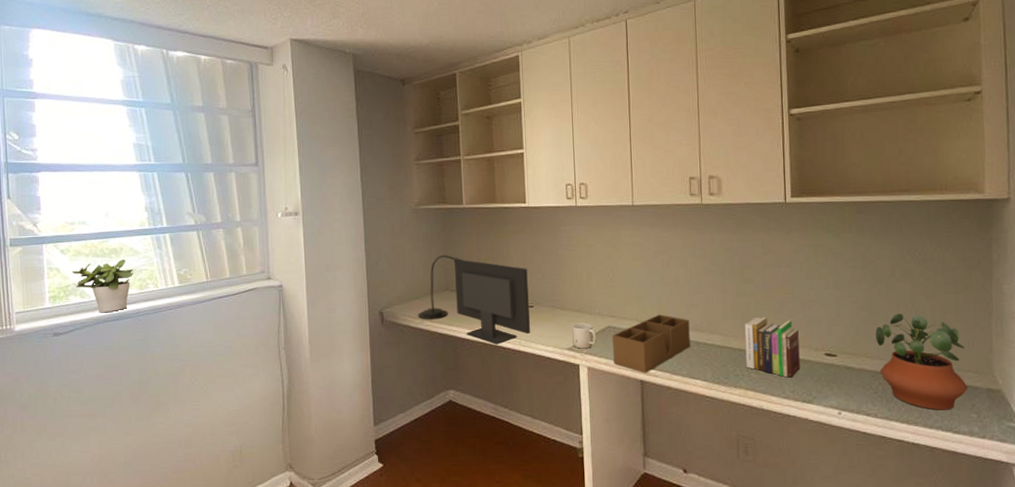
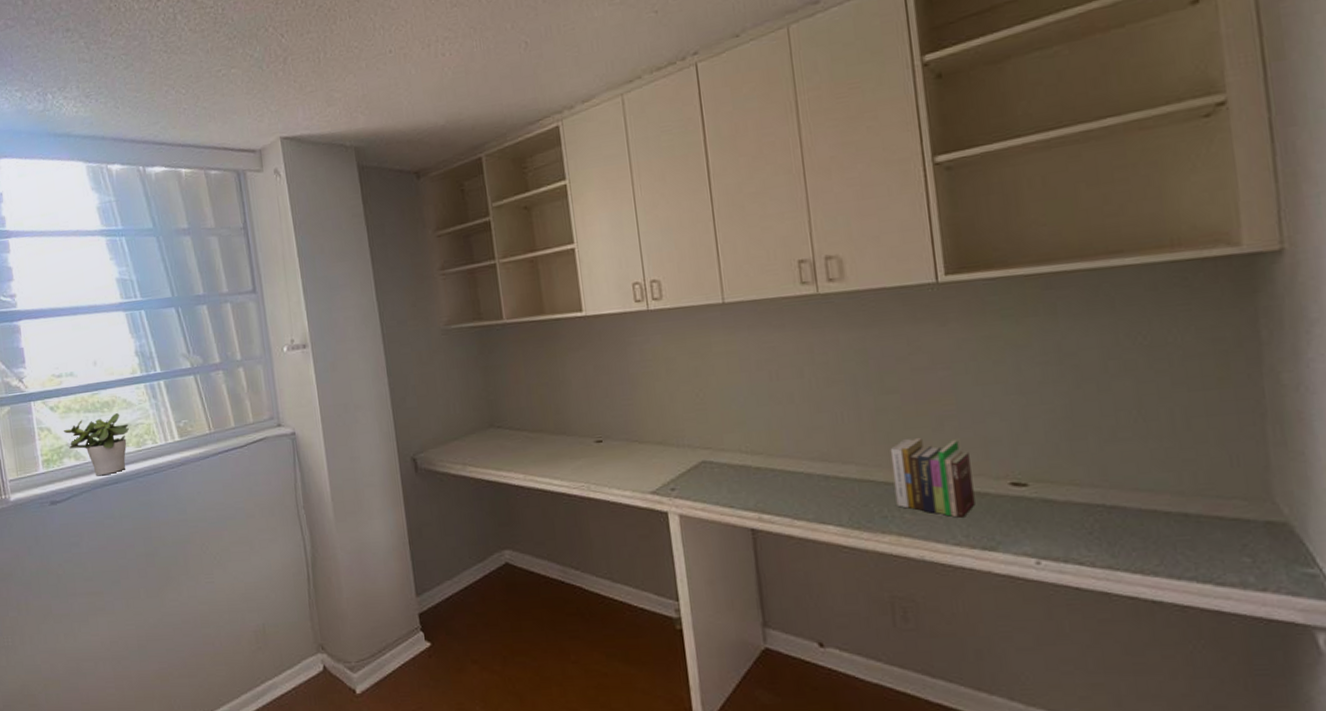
desk lamp: present [418,254,463,320] -> none [458,383,509,466]
computer monitor: present [454,259,530,345] -> none [498,387,601,492]
mug: present [571,322,597,349] -> none [653,458,689,492]
desk organizer: present [612,314,690,373] -> none [709,442,816,519]
potted plant: present [875,314,968,411] -> none [1084,422,1235,555]

